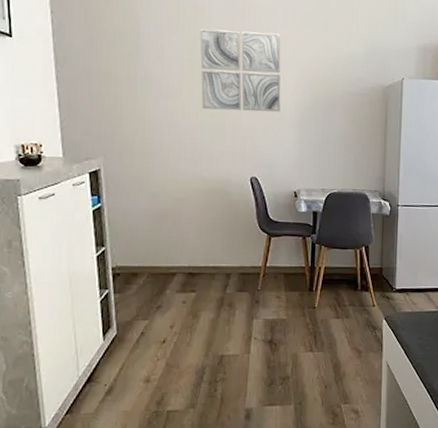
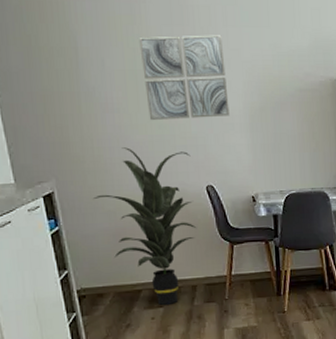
indoor plant: none [139,132,238,290] -> present [94,147,197,305]

